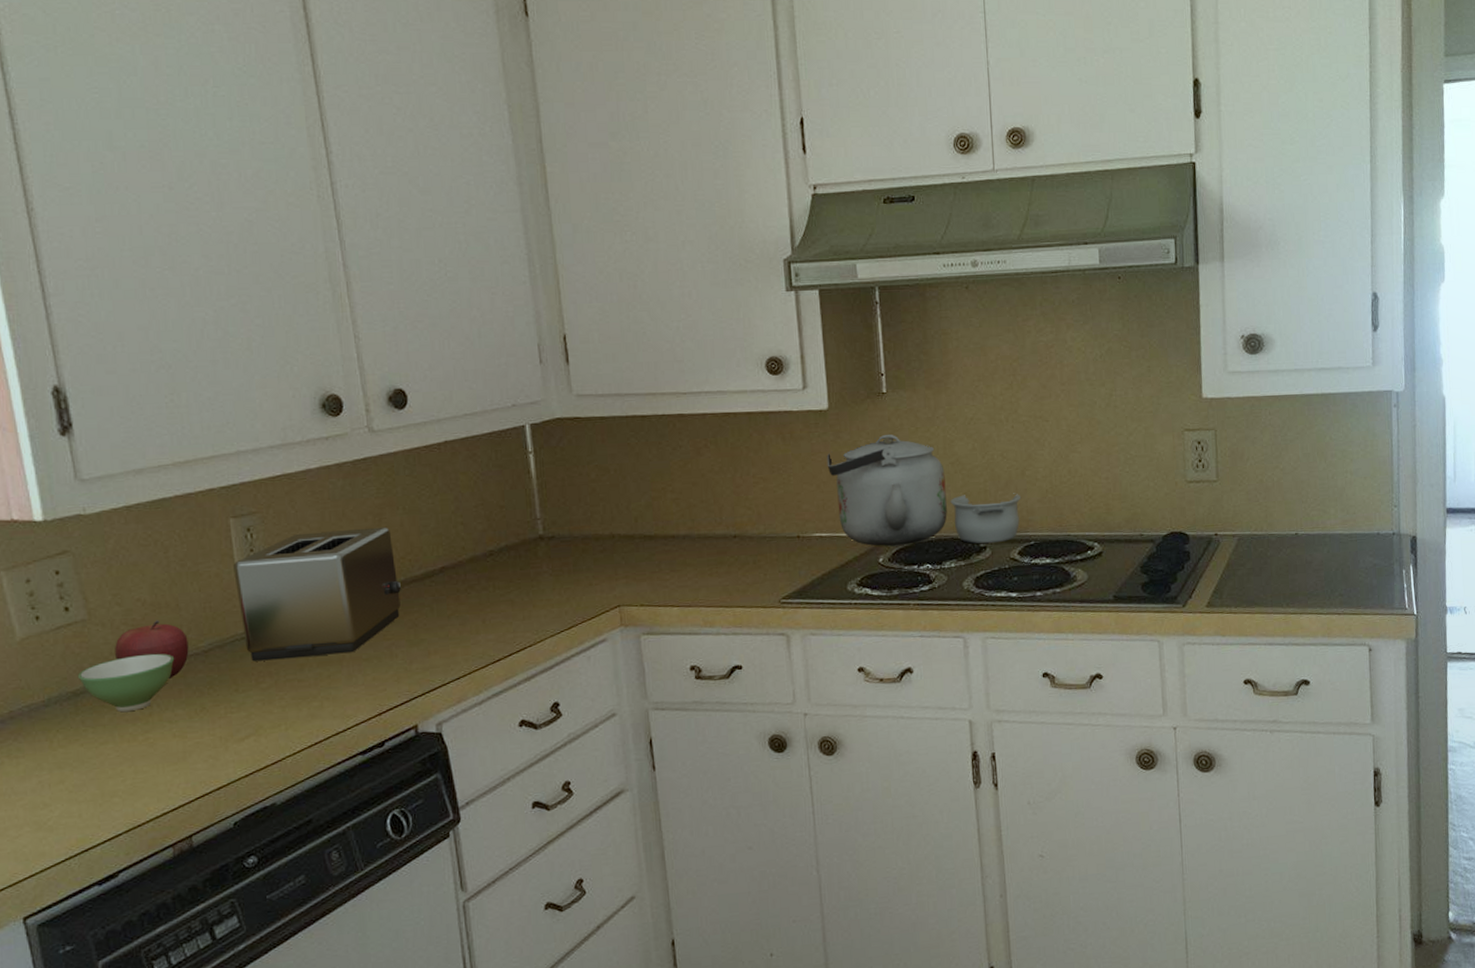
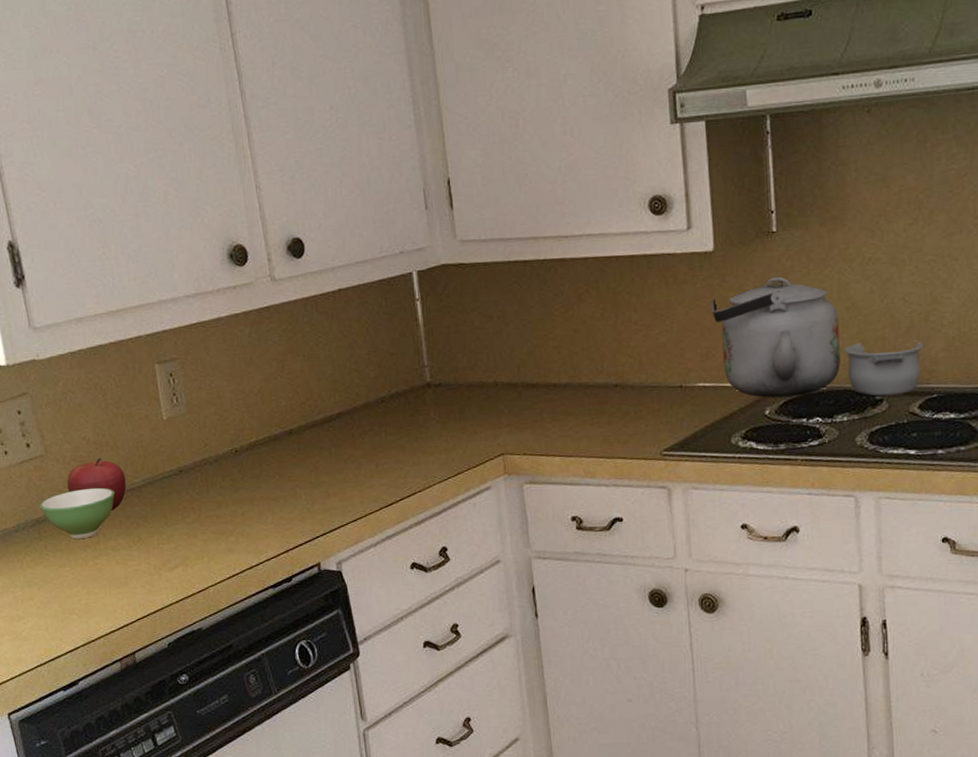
toaster: present [233,527,401,662] -> none [159,373,303,498]

